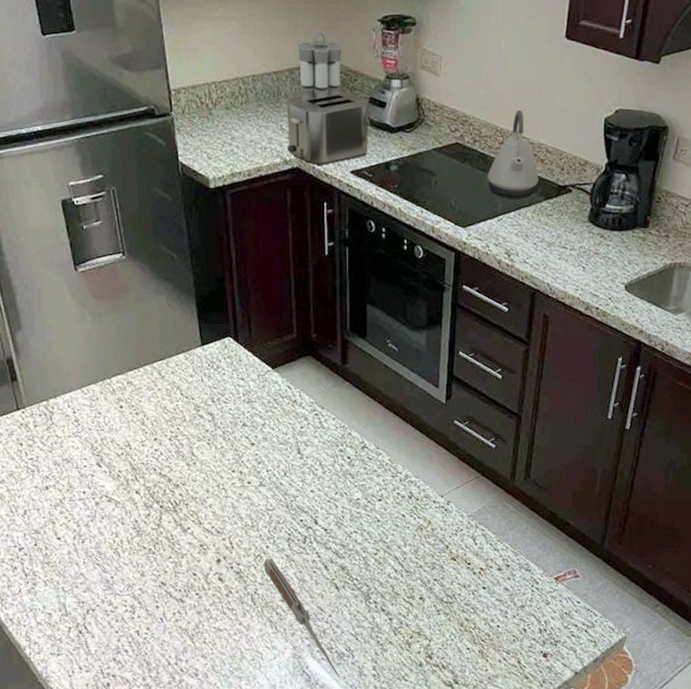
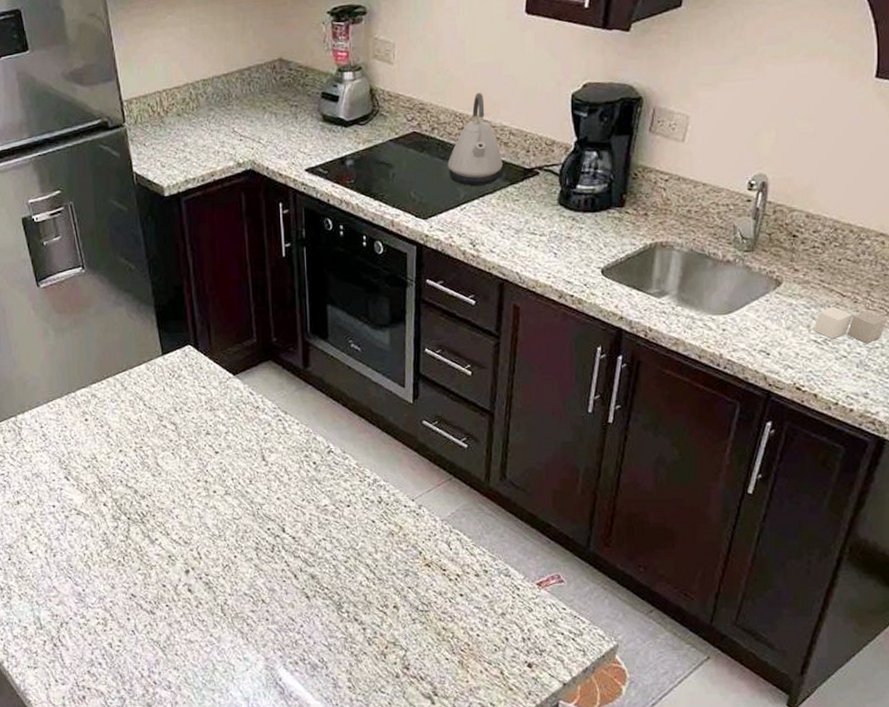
knife: present [263,558,340,678] -> none [232,568,314,690]
toaster: present [287,90,368,166] -> none [238,87,322,167]
spice rack: present [298,31,342,97] -> none [247,29,293,98]

